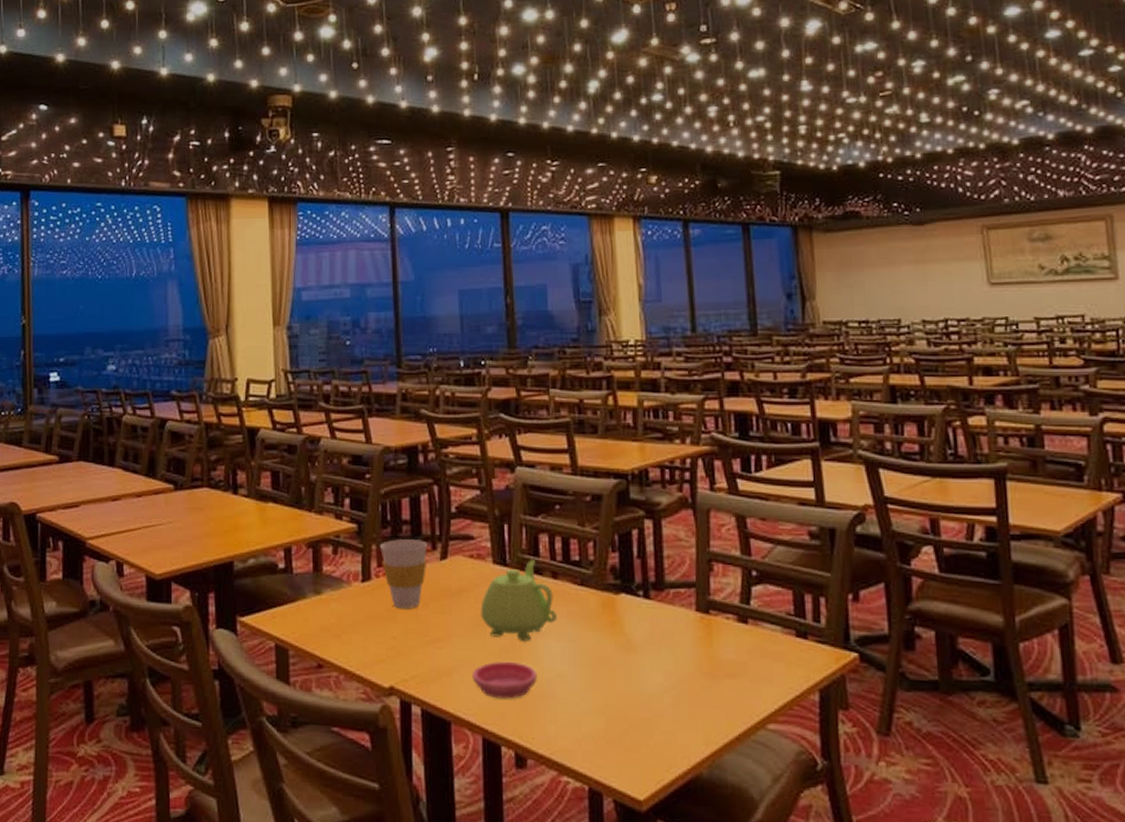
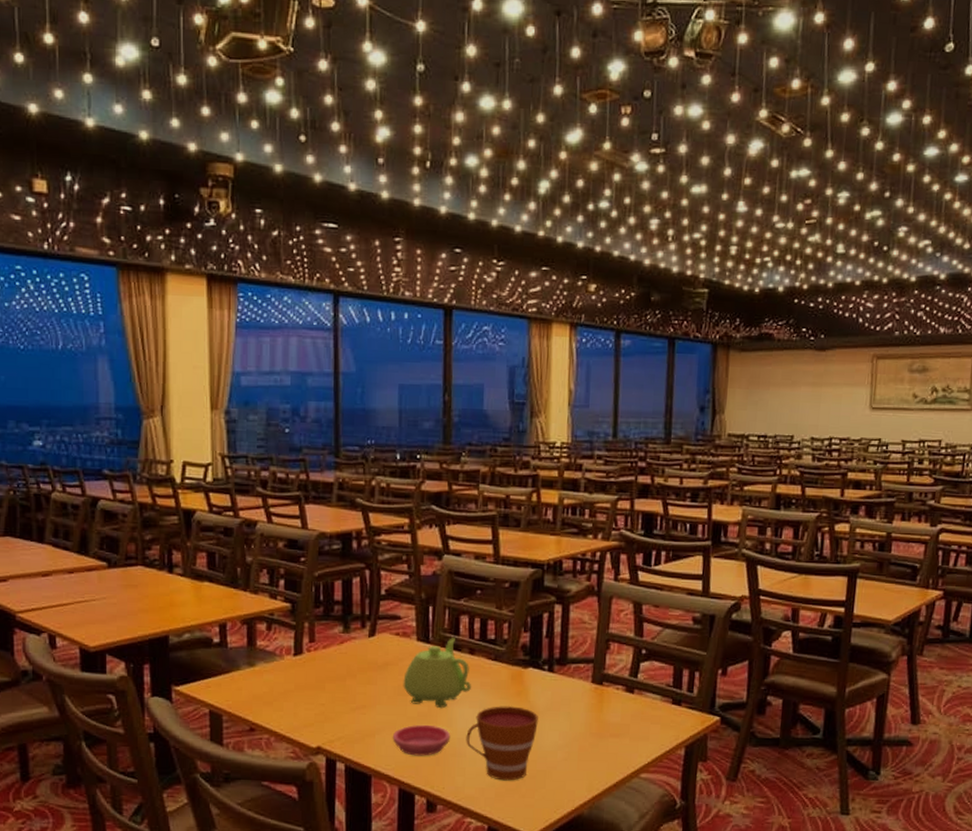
cup: present [379,539,427,609] -> none [311,618,357,680]
cup: none [555,639,637,731] -> present [466,706,538,781]

